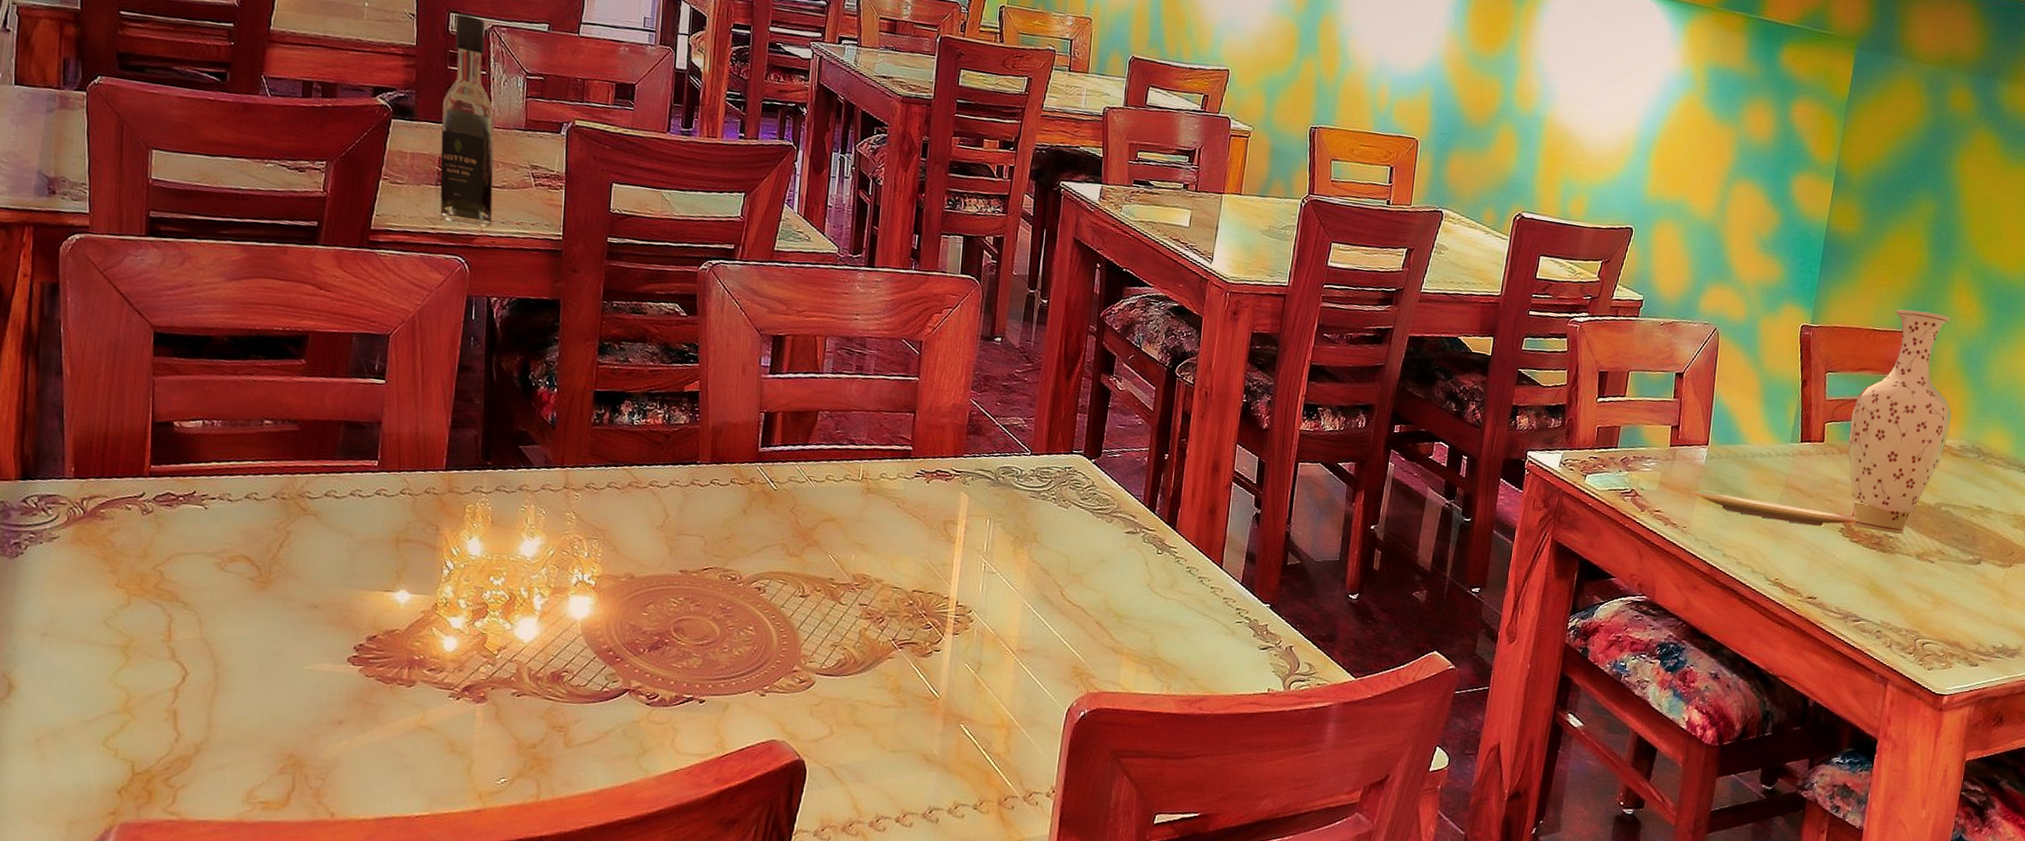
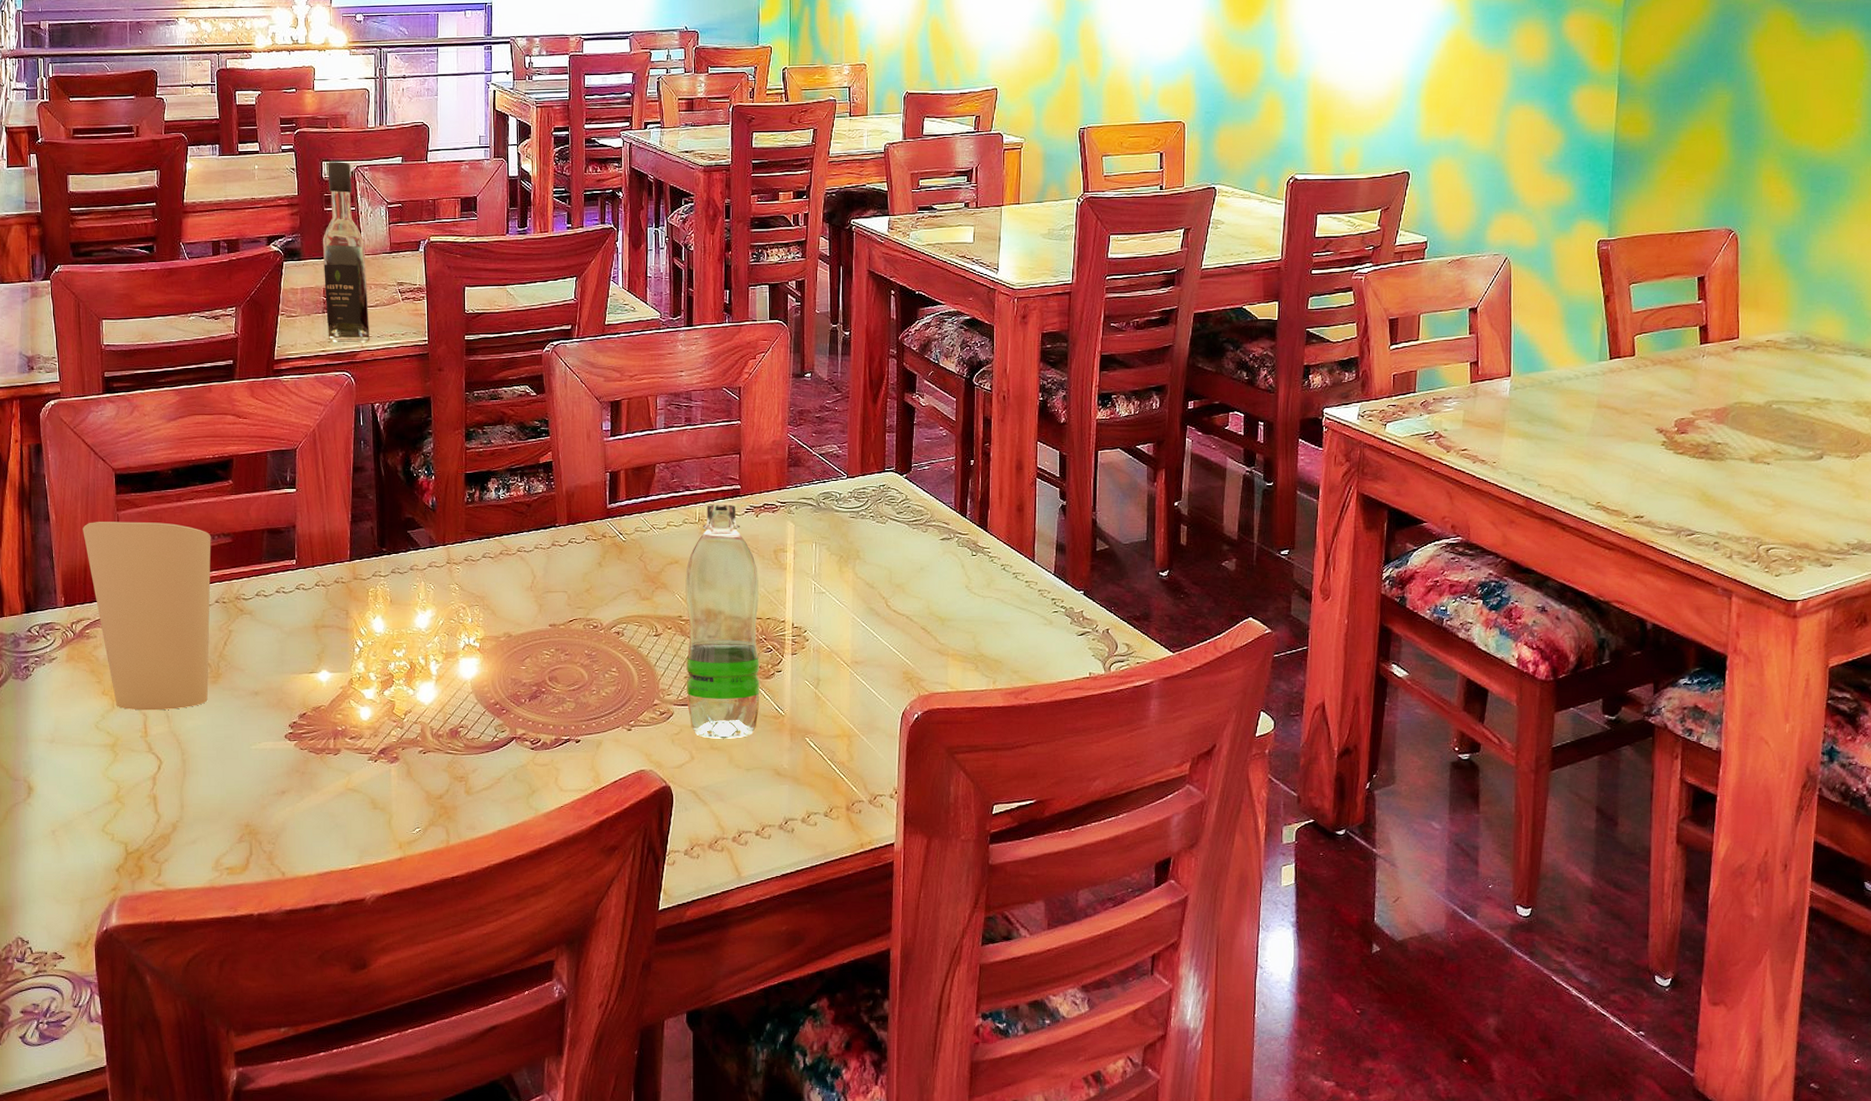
cup: none [106,384,273,614] -> present [83,521,211,711]
bottle: none [831,463,924,717] -> present [685,504,760,739]
plate: present [1691,490,1859,527] -> none [1497,423,1681,443]
vase: present [1848,309,1952,534] -> none [1662,206,1773,439]

